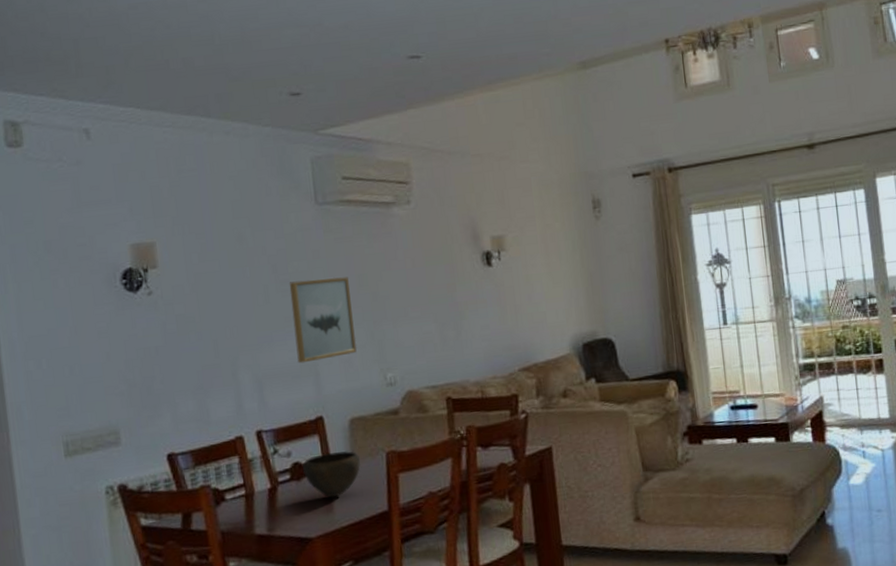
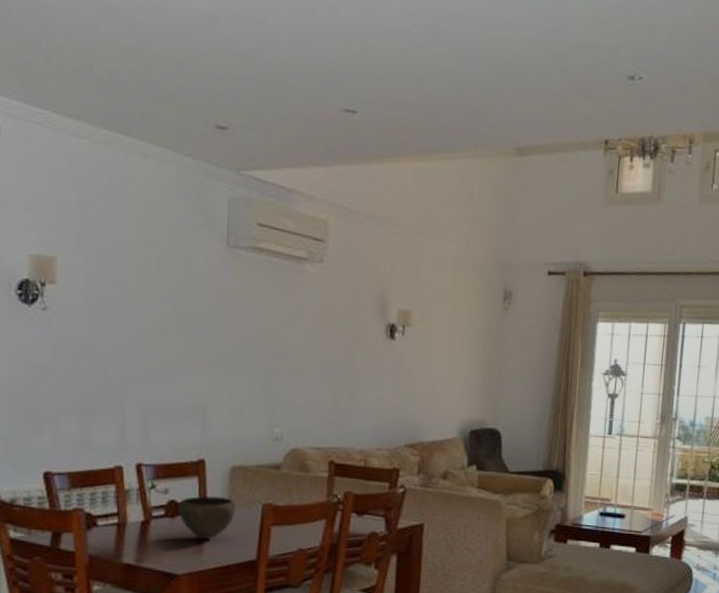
wall art: present [289,277,357,364] -> none [187,321,249,405]

